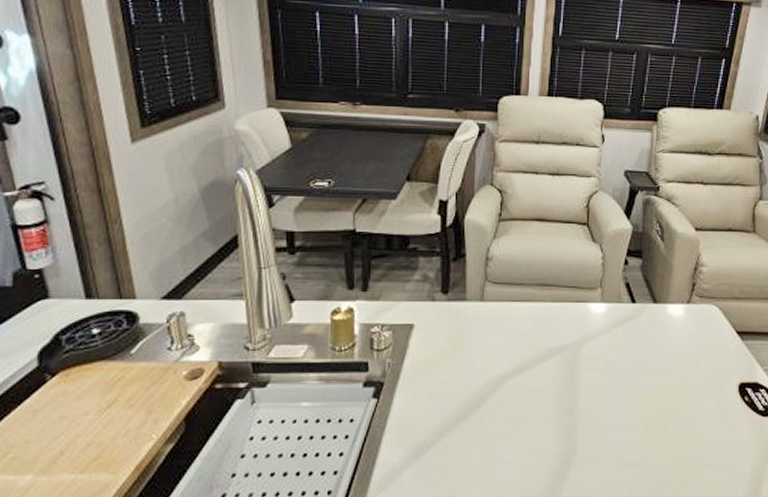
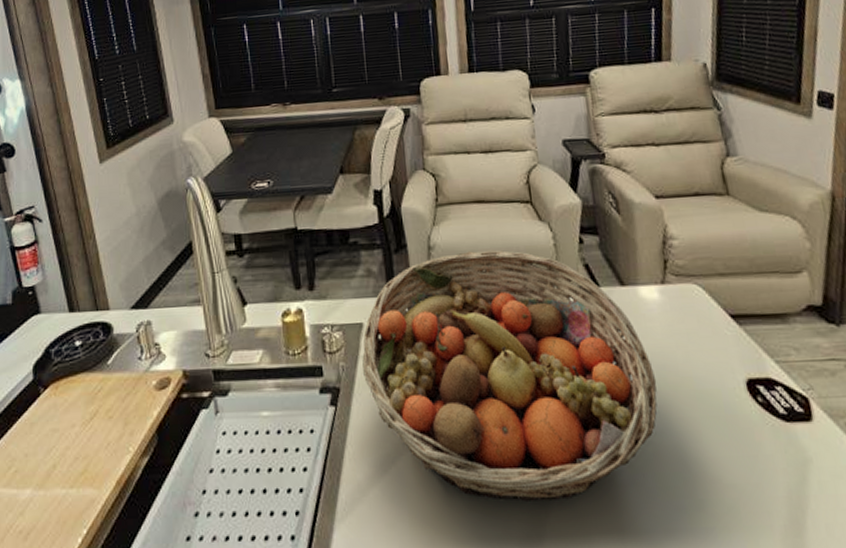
fruit basket: none [409,264,669,479] -> present [362,249,657,502]

